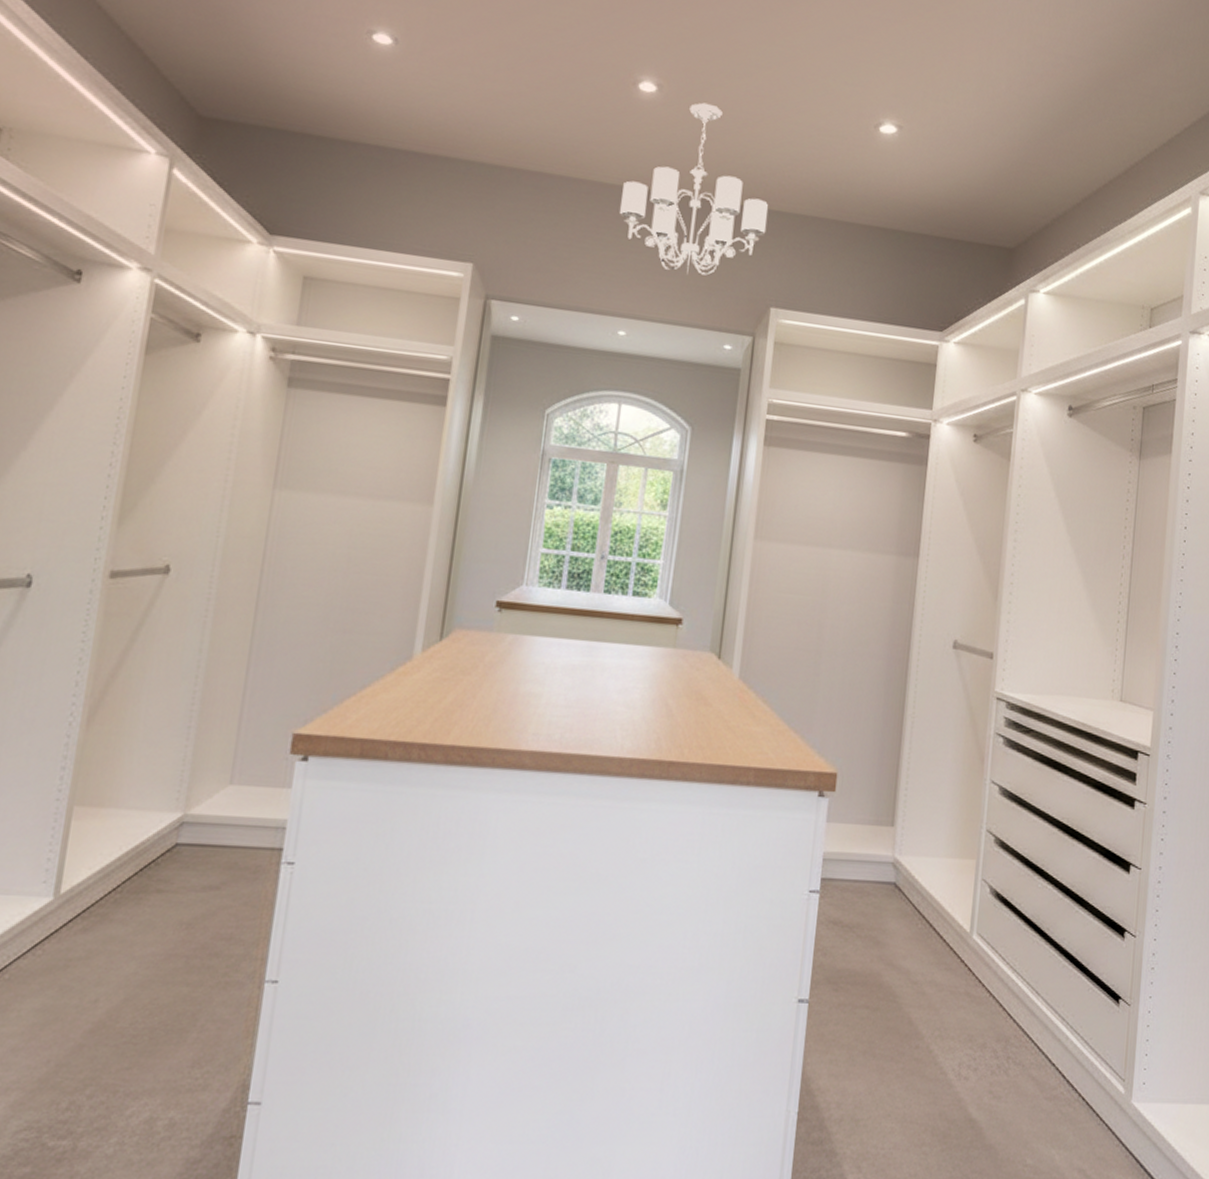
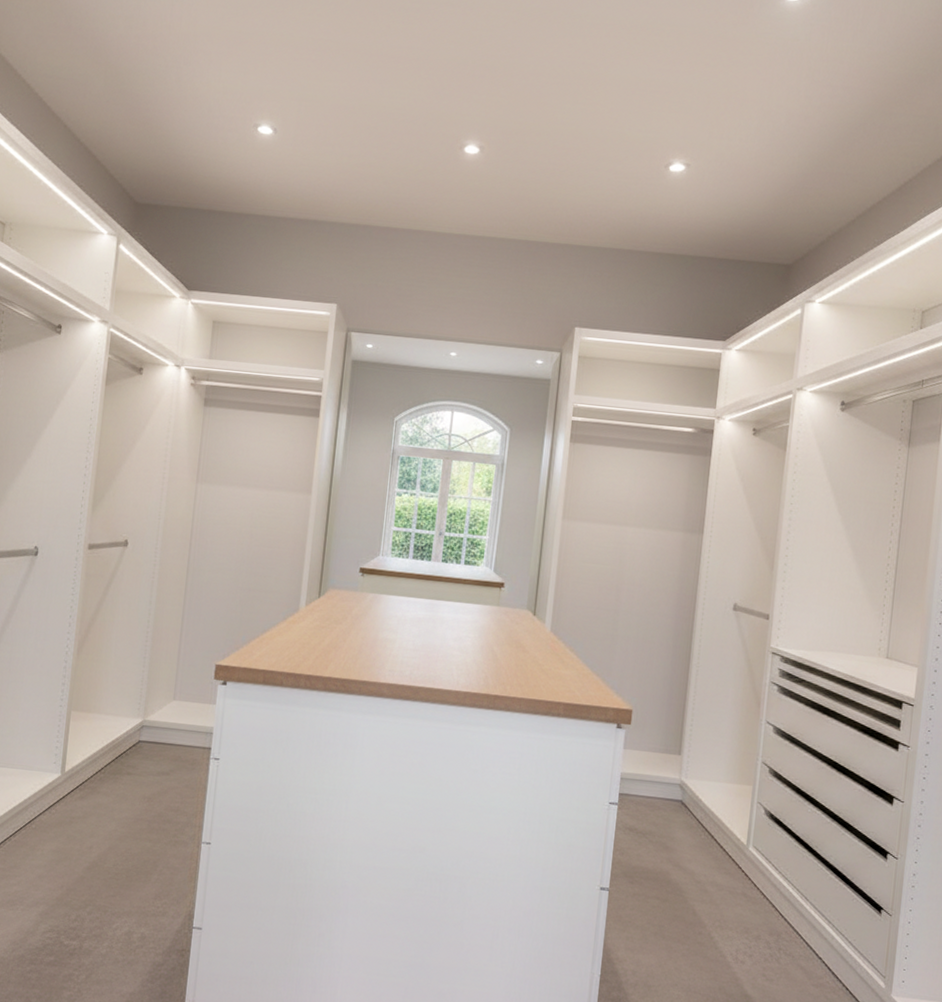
chandelier: present [620,102,769,276] -> none [450,158,574,304]

